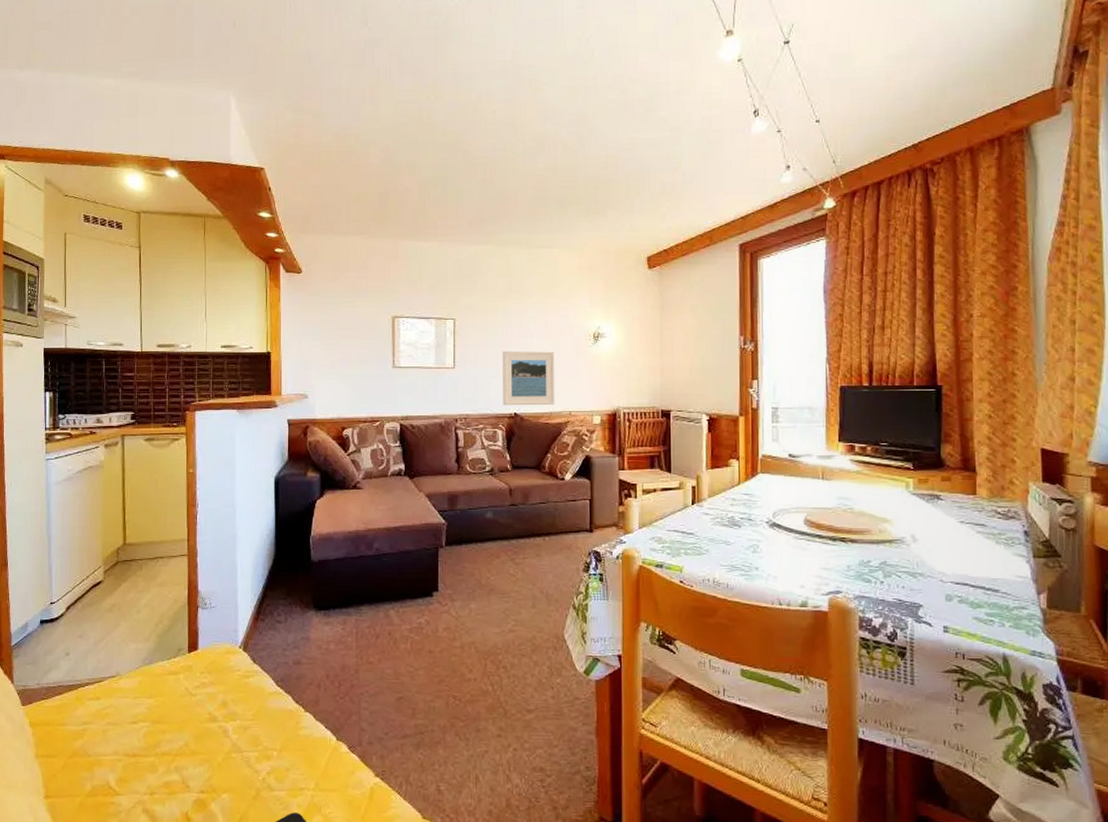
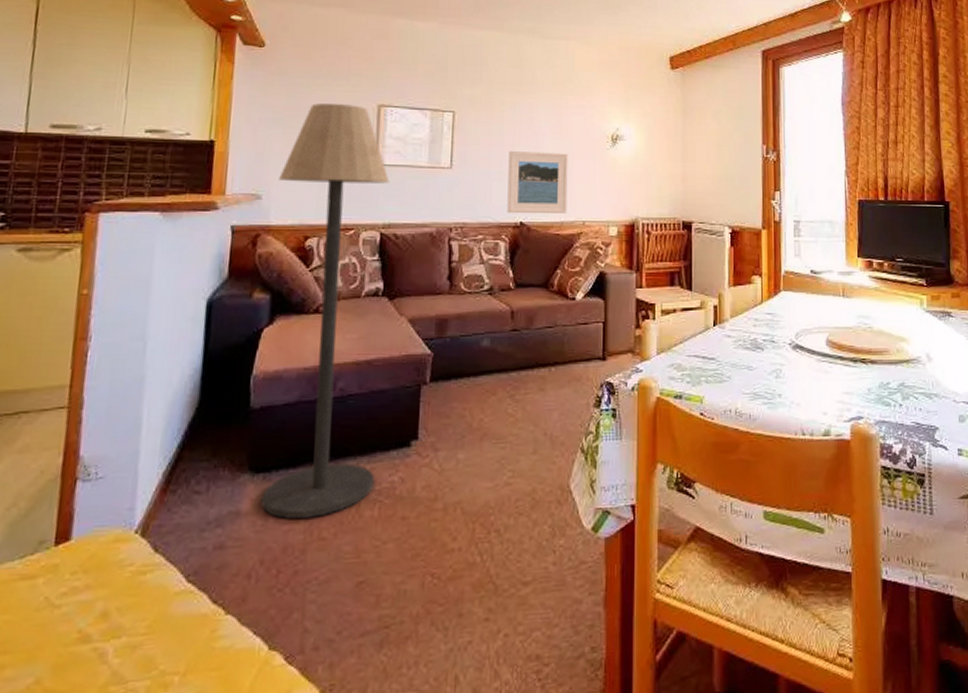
floor lamp: none [320,317,406,646] -> present [261,103,390,519]

